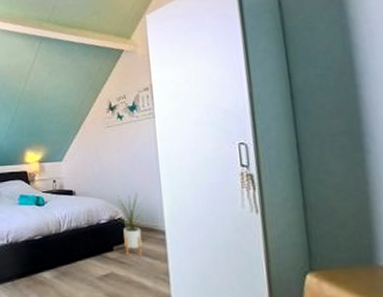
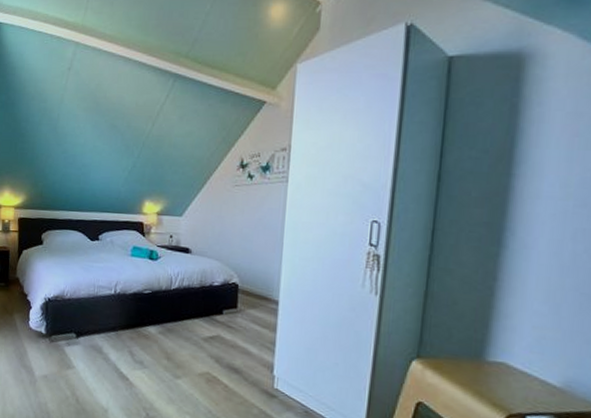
house plant: present [116,192,144,256] -> none [232,258,260,323]

